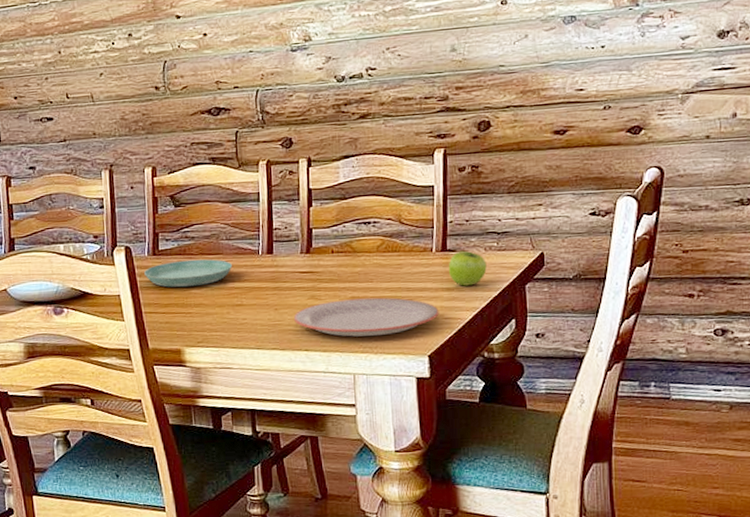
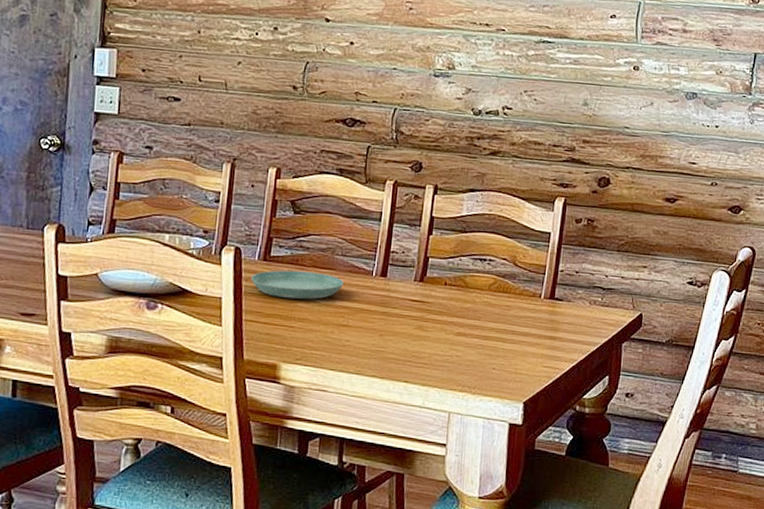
plate: present [293,297,439,337] -> none [397,334,540,376]
fruit: present [448,250,487,286] -> none [553,301,590,337]

